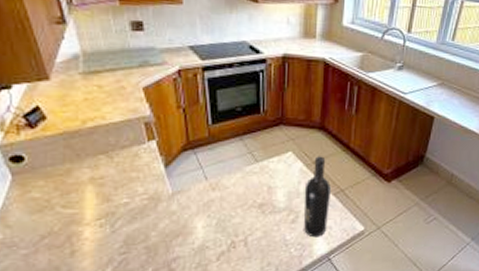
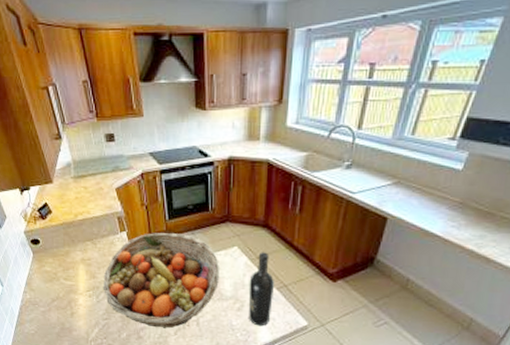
fruit basket: none [120,139,272,256] -> present [102,232,219,329]

